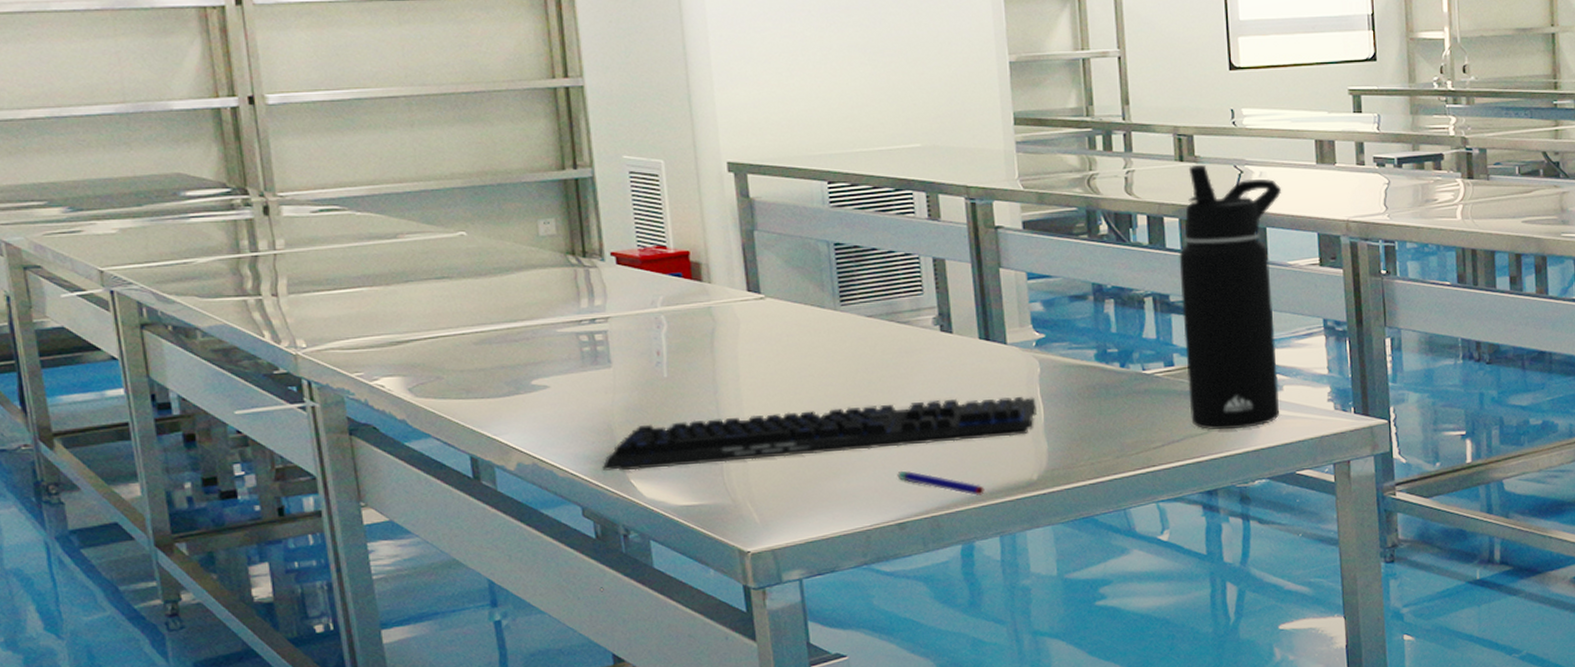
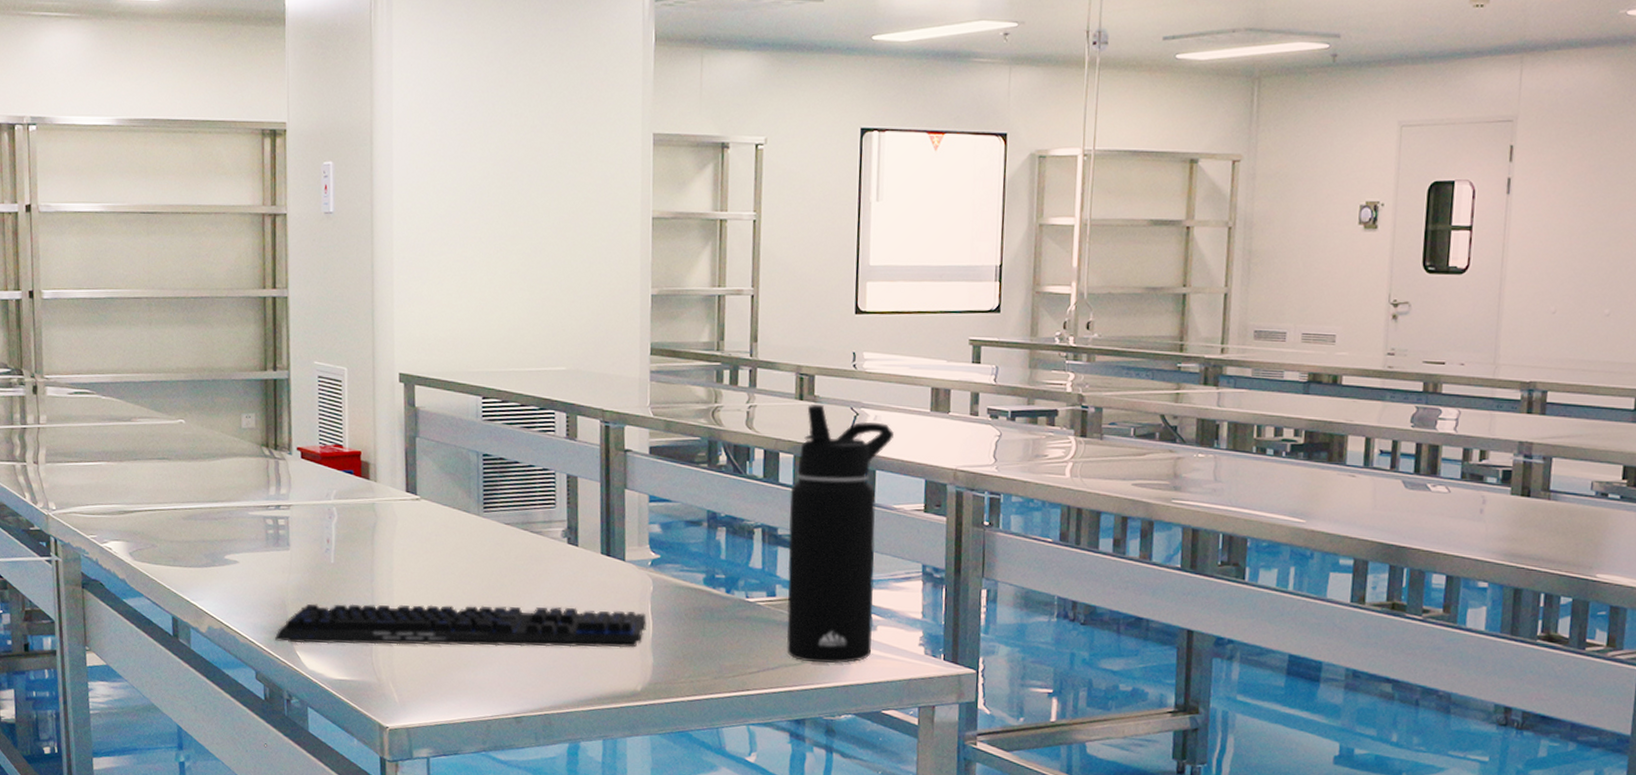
pen: present [897,471,985,496] -> none [518,670,593,700]

